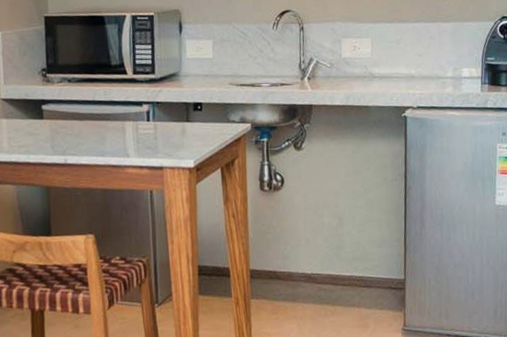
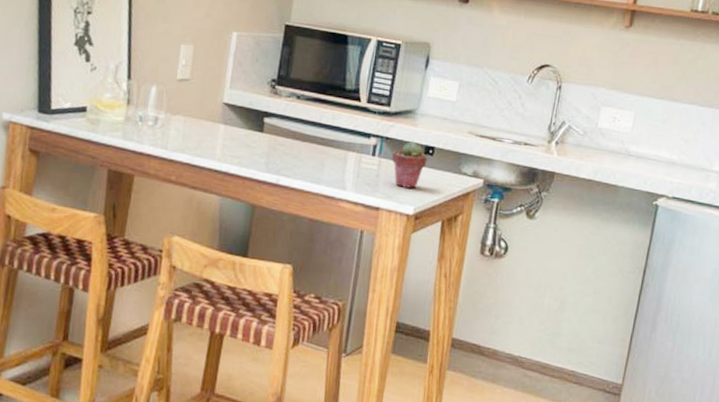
potted succulent: none [165,101,198,144] -> present [392,141,428,189]

